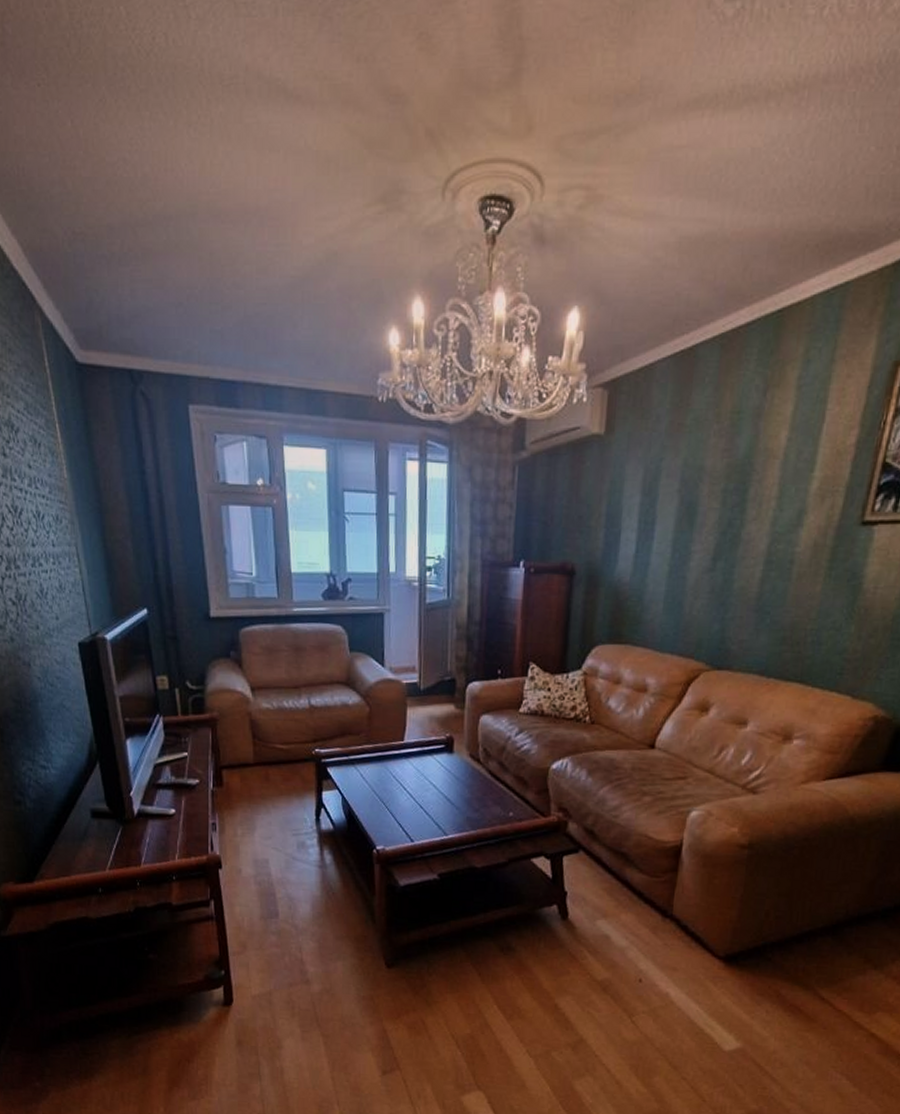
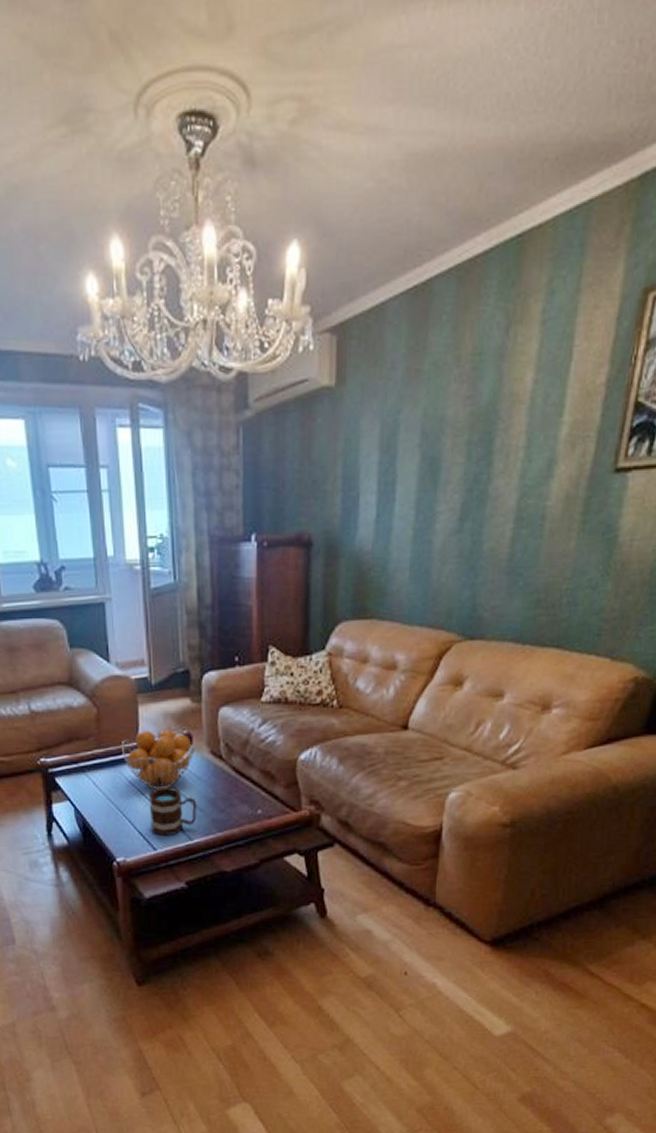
fruit basket: none [388,731,456,786] -> present [121,729,195,790]
mug: none [410,783,454,830] -> present [148,786,197,837]

